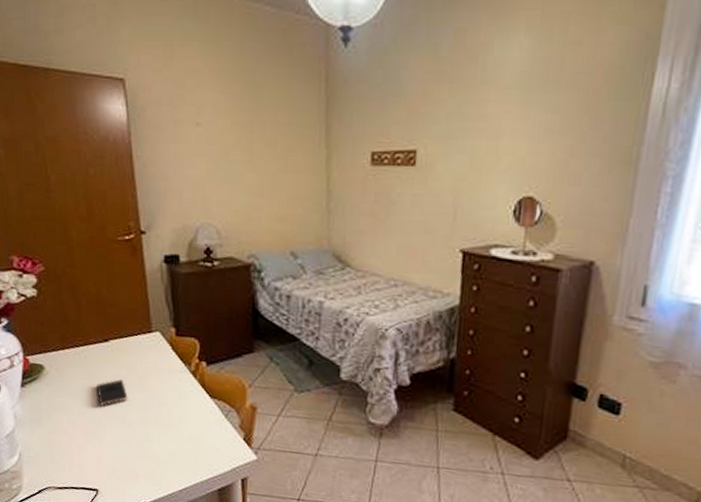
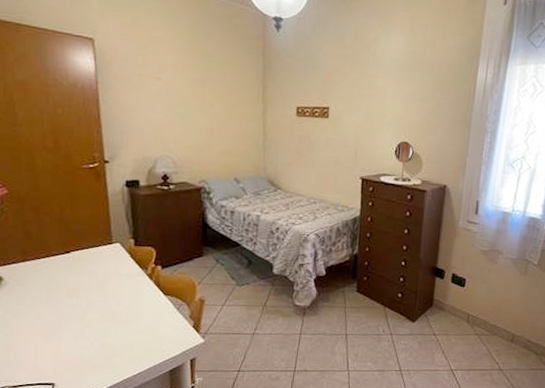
smartphone: present [97,379,128,406] -> none [56,285,87,309]

